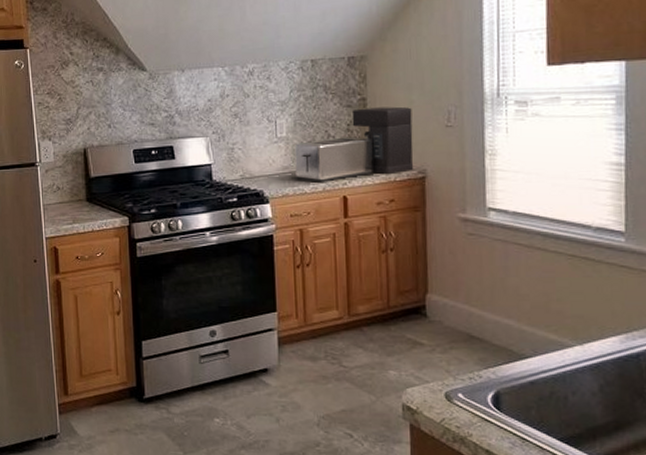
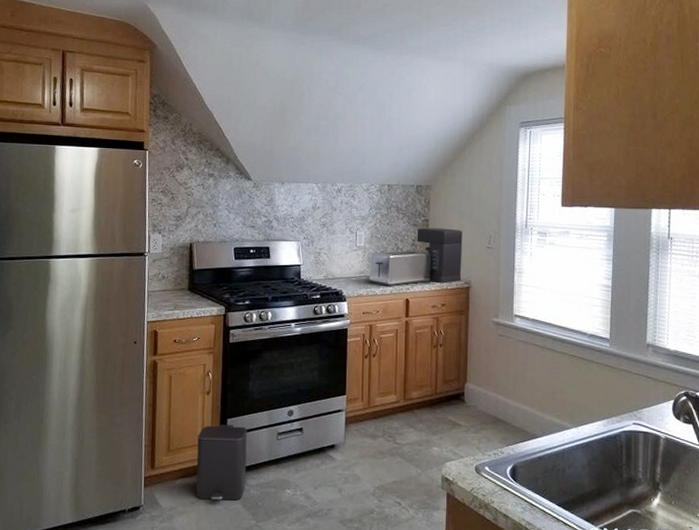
pedal bin: none [111,347,169,430] -> present [196,424,247,501]

